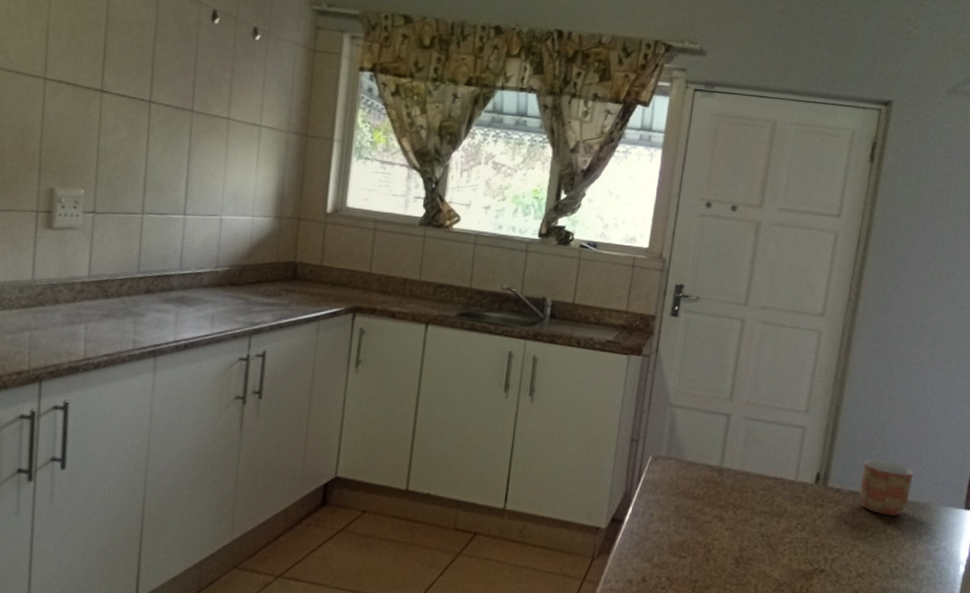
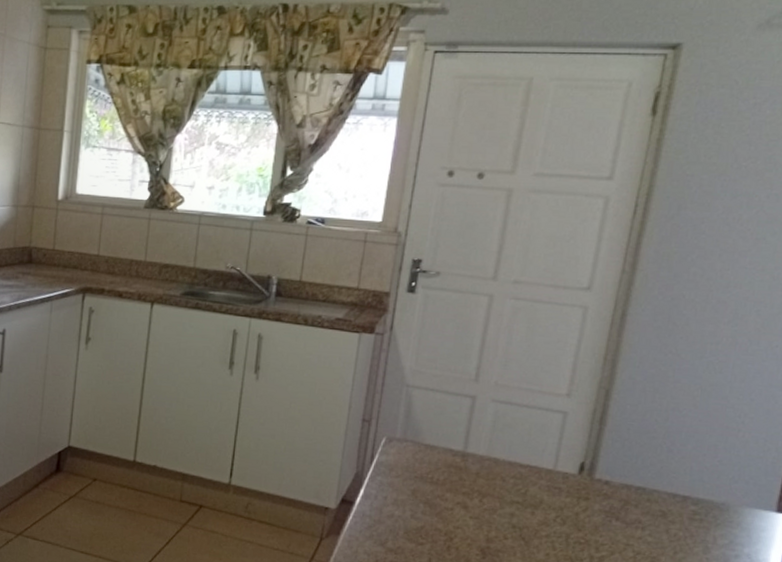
mug: present [859,459,914,516] -> none [634,449,708,515]

